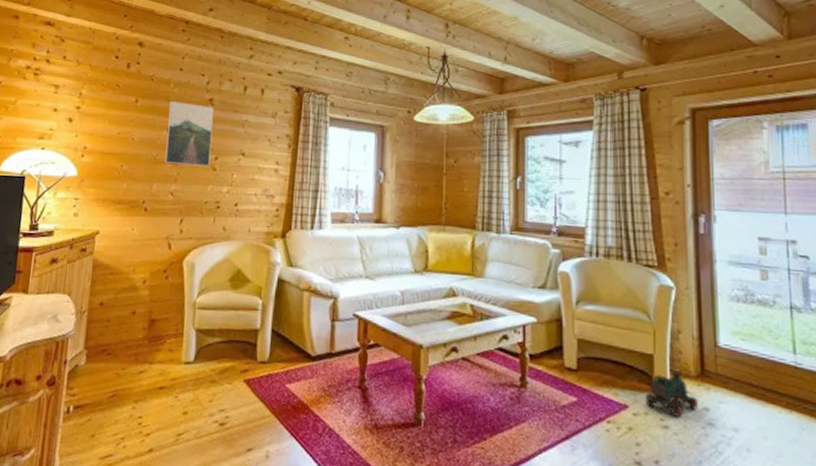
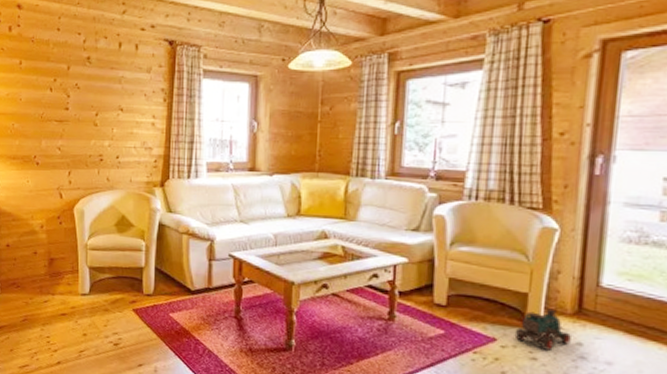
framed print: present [165,101,215,167] -> none [50,61,92,123]

